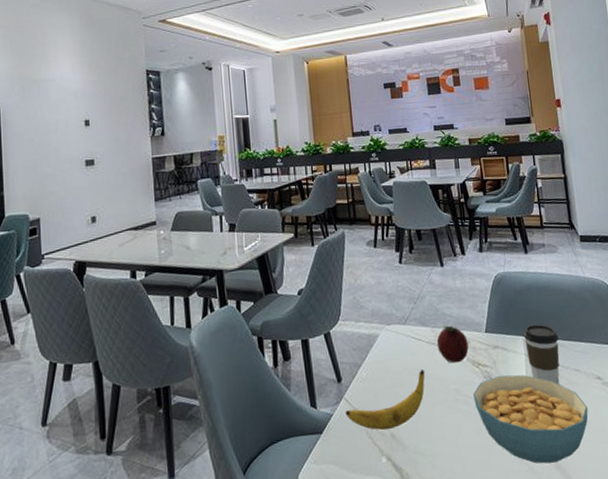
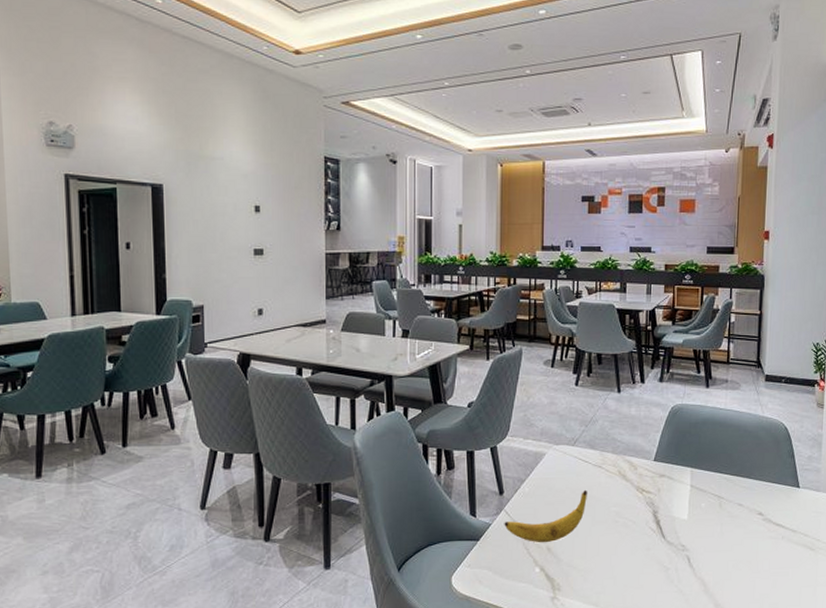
fruit: present [436,325,469,363] -> none [603,451,635,487]
cereal bowl: present [473,374,588,464] -> none [633,502,744,587]
coffee cup: present [523,324,560,385] -> none [691,457,727,517]

